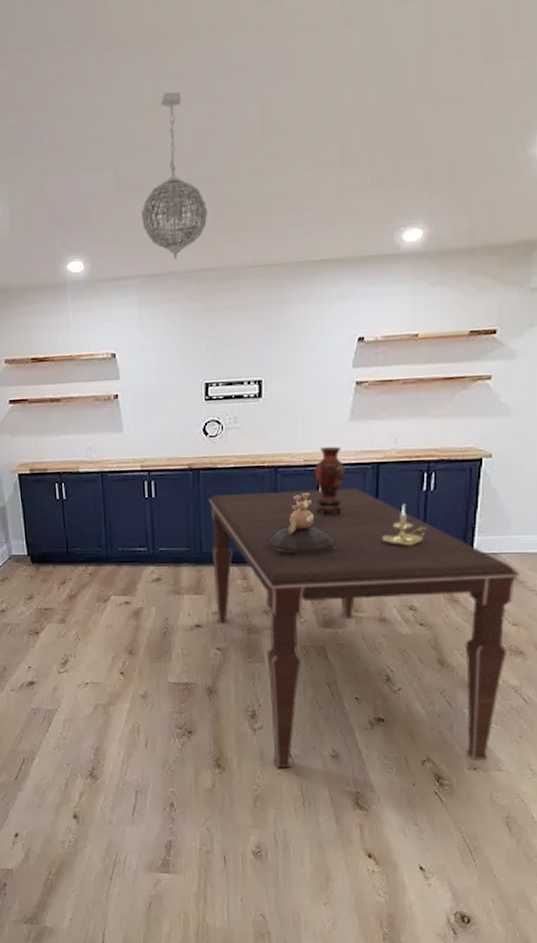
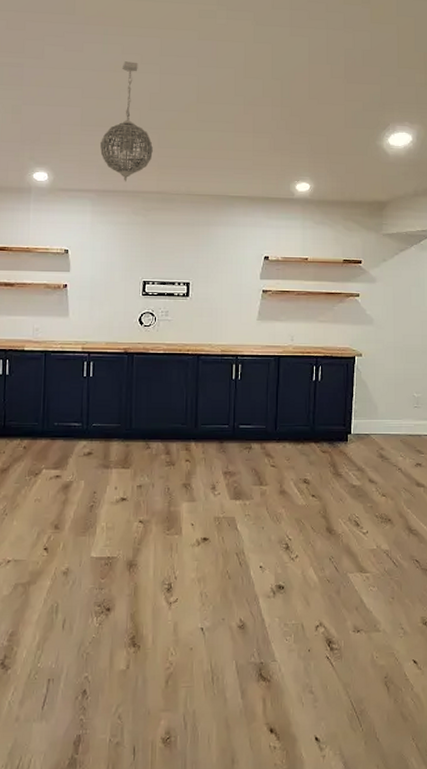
dining table: present [208,488,521,769] -> none [139,376,386,643]
decorative bowl: present [267,493,335,557] -> none [189,378,245,434]
vase: present [314,446,345,516] -> none [229,340,254,399]
candle holder: present [381,504,427,547] -> none [281,391,316,428]

